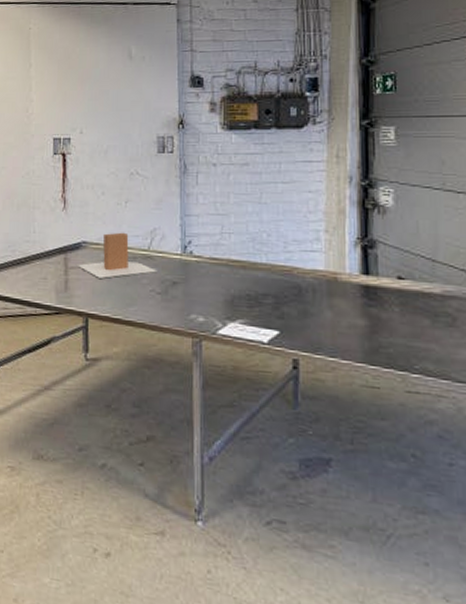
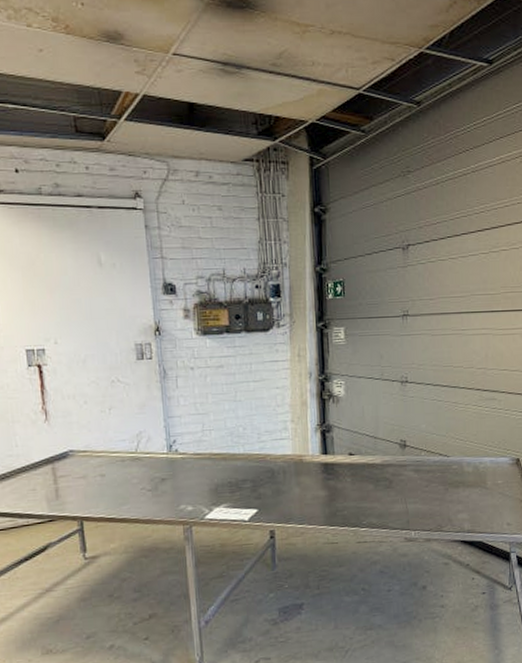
cardboard box: present [77,232,157,278] -> none [65,438,146,483]

